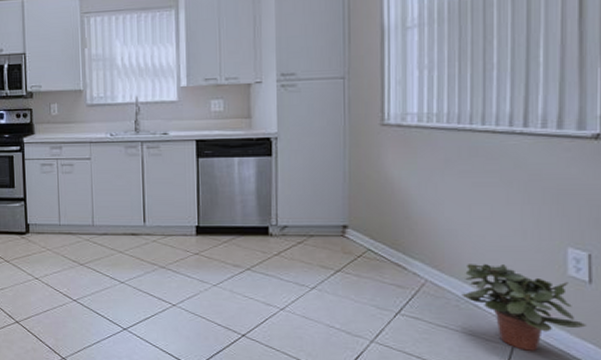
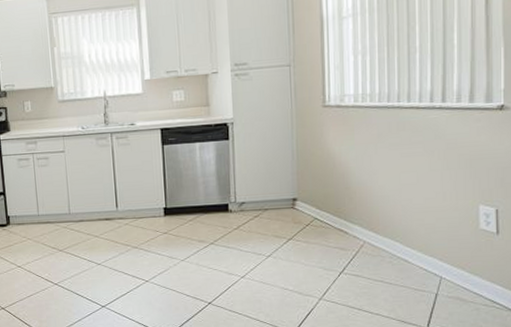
potted plant: present [462,264,586,351] -> none [394,223,495,296]

